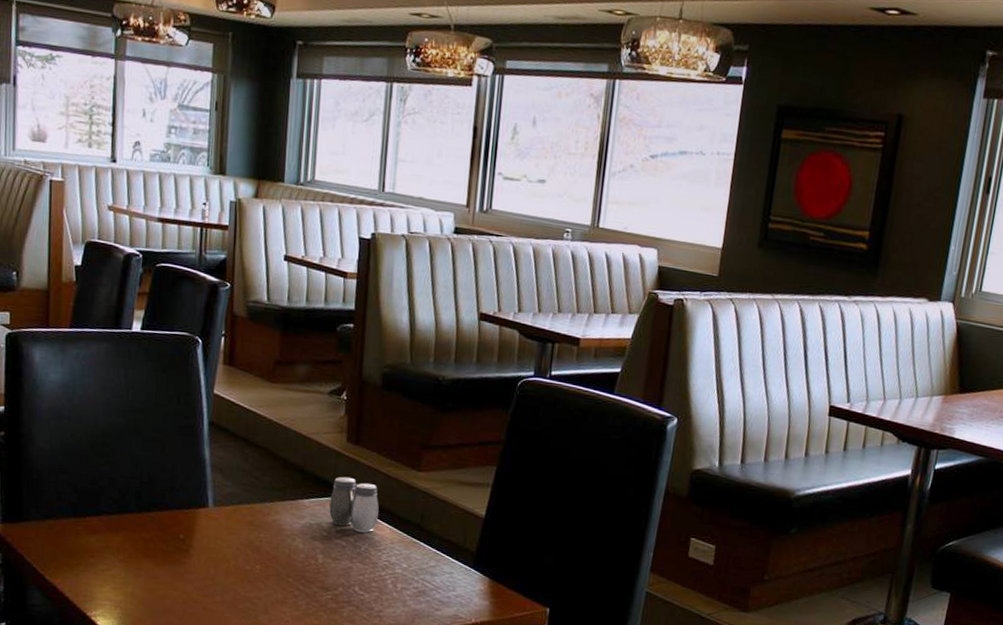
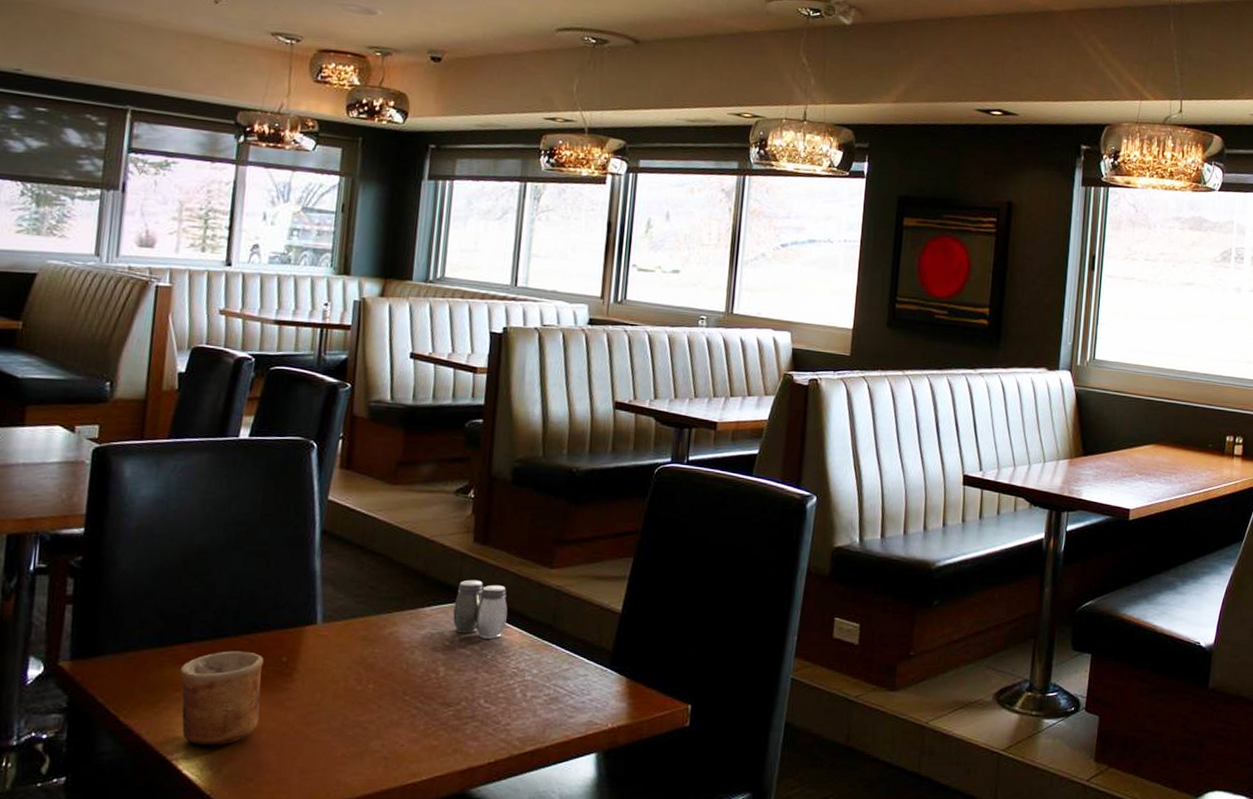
cup: none [93,525,164,607] -> present [179,651,264,746]

